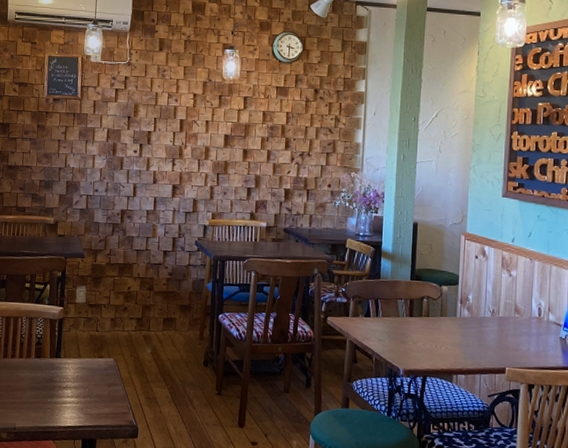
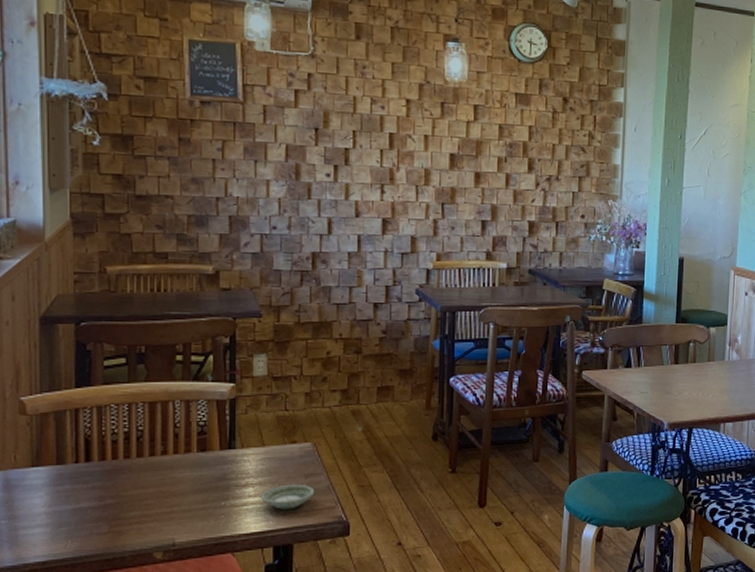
saucer: none [75,390,114,411] -> present [260,484,315,510]

